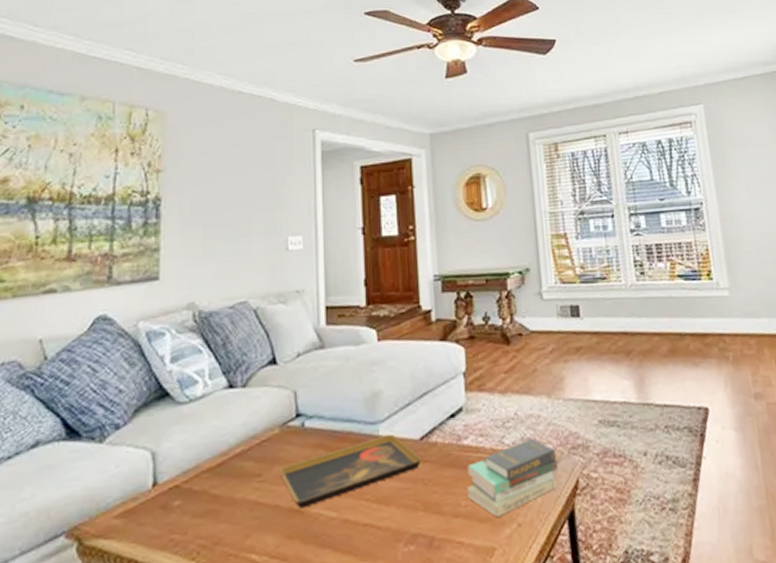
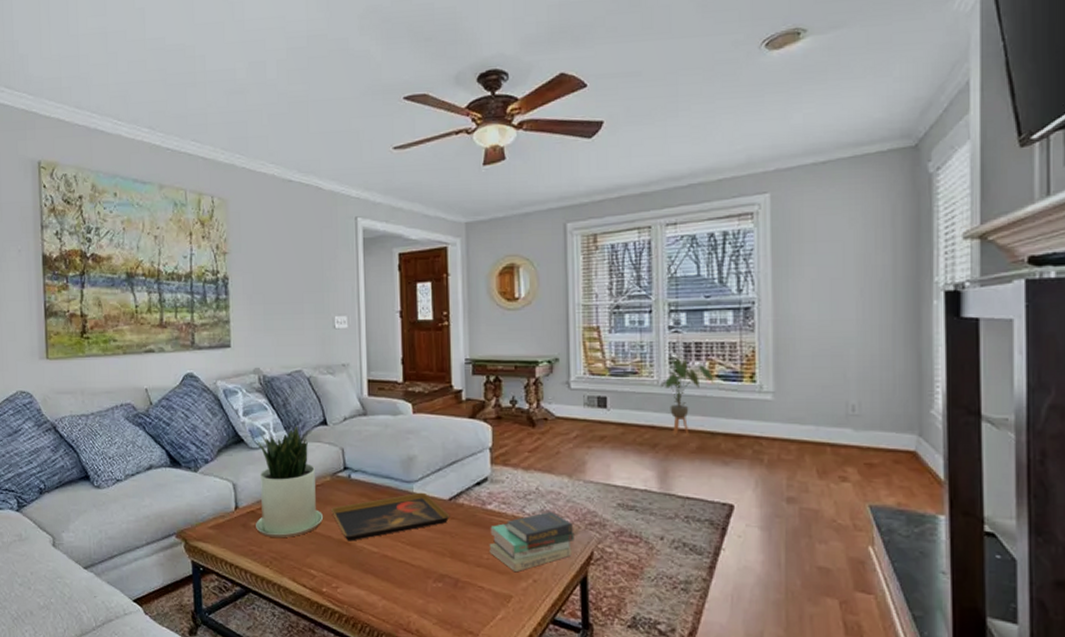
planter: none [180,368,270,518] -> present [256,425,324,537]
house plant: none [628,261,675,341] -> present [660,359,713,436]

